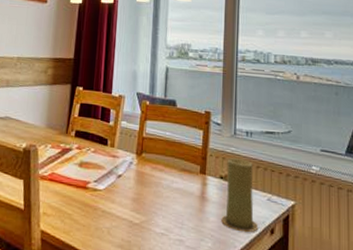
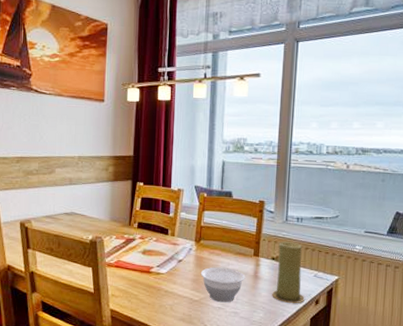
bowl: none [141,184,191,228] -> present [200,267,246,303]

